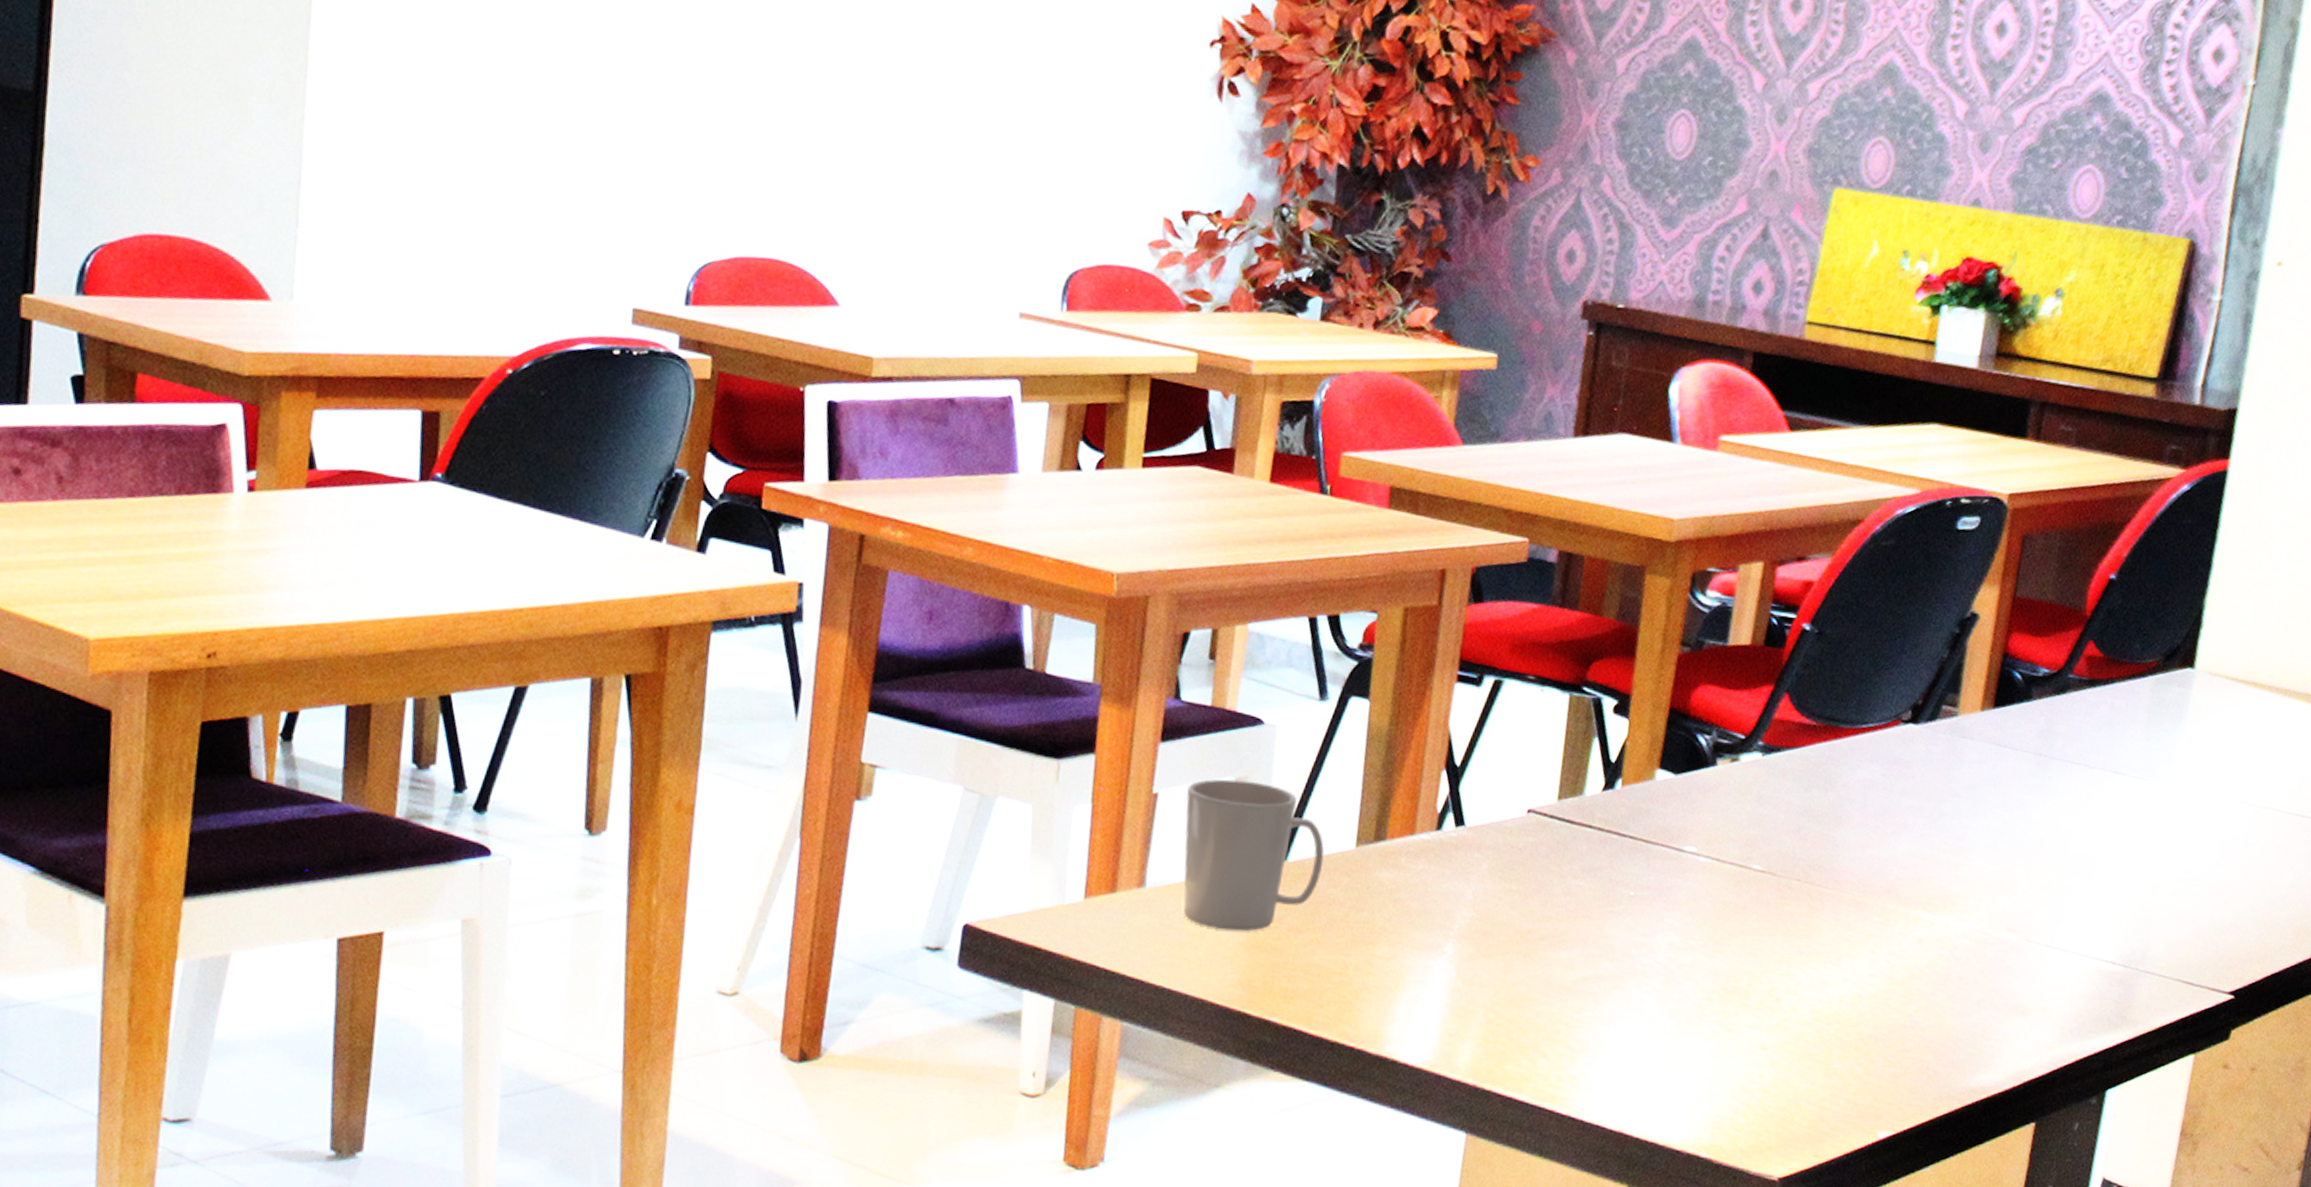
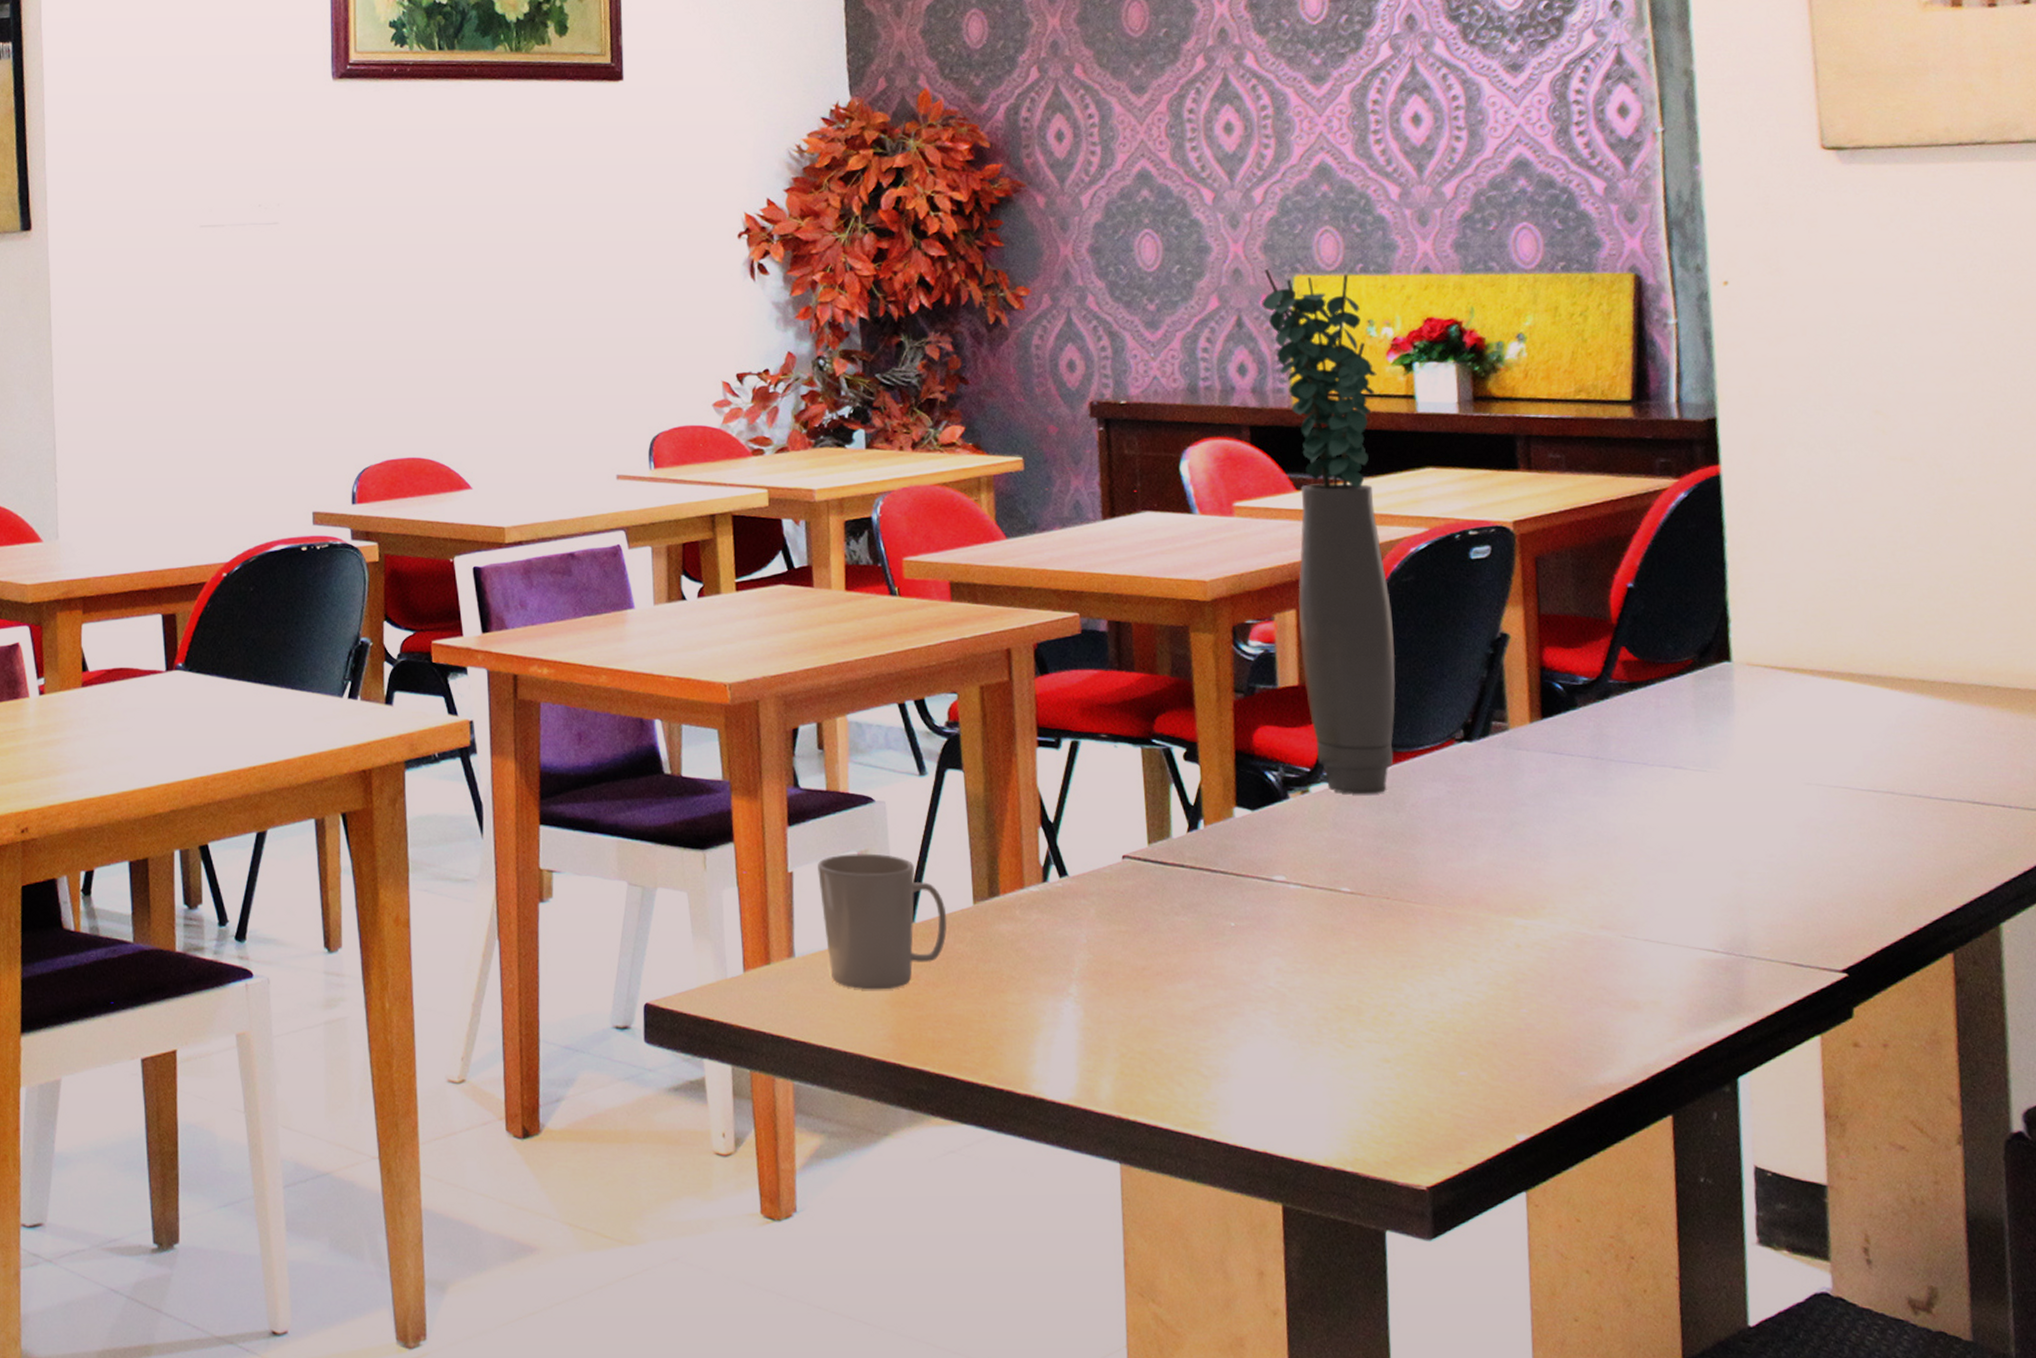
vase: none [1755,175,1901,770] -> present [1262,268,1396,795]

